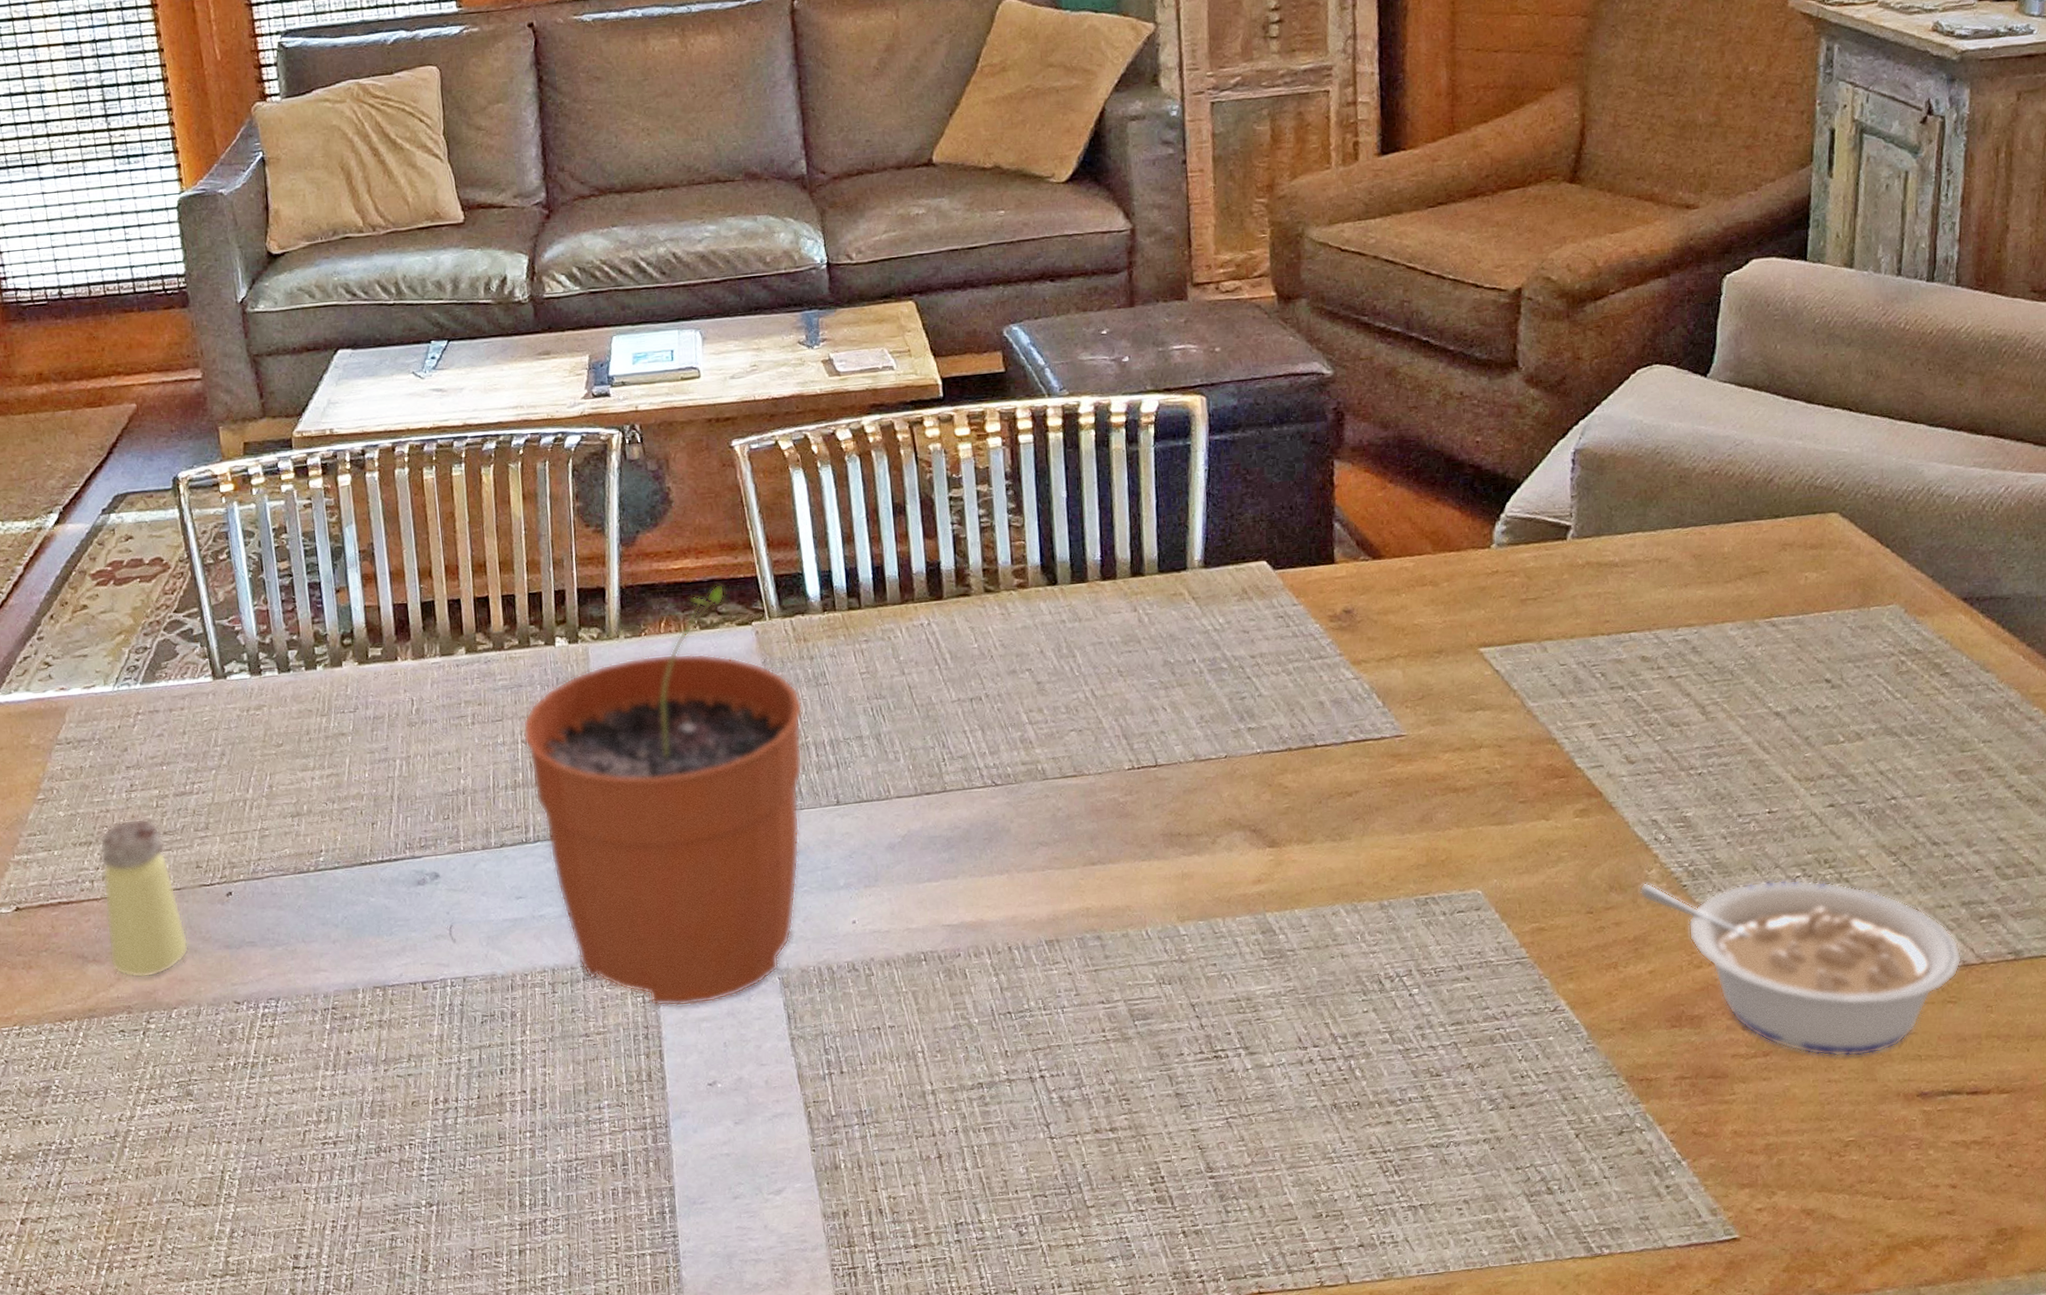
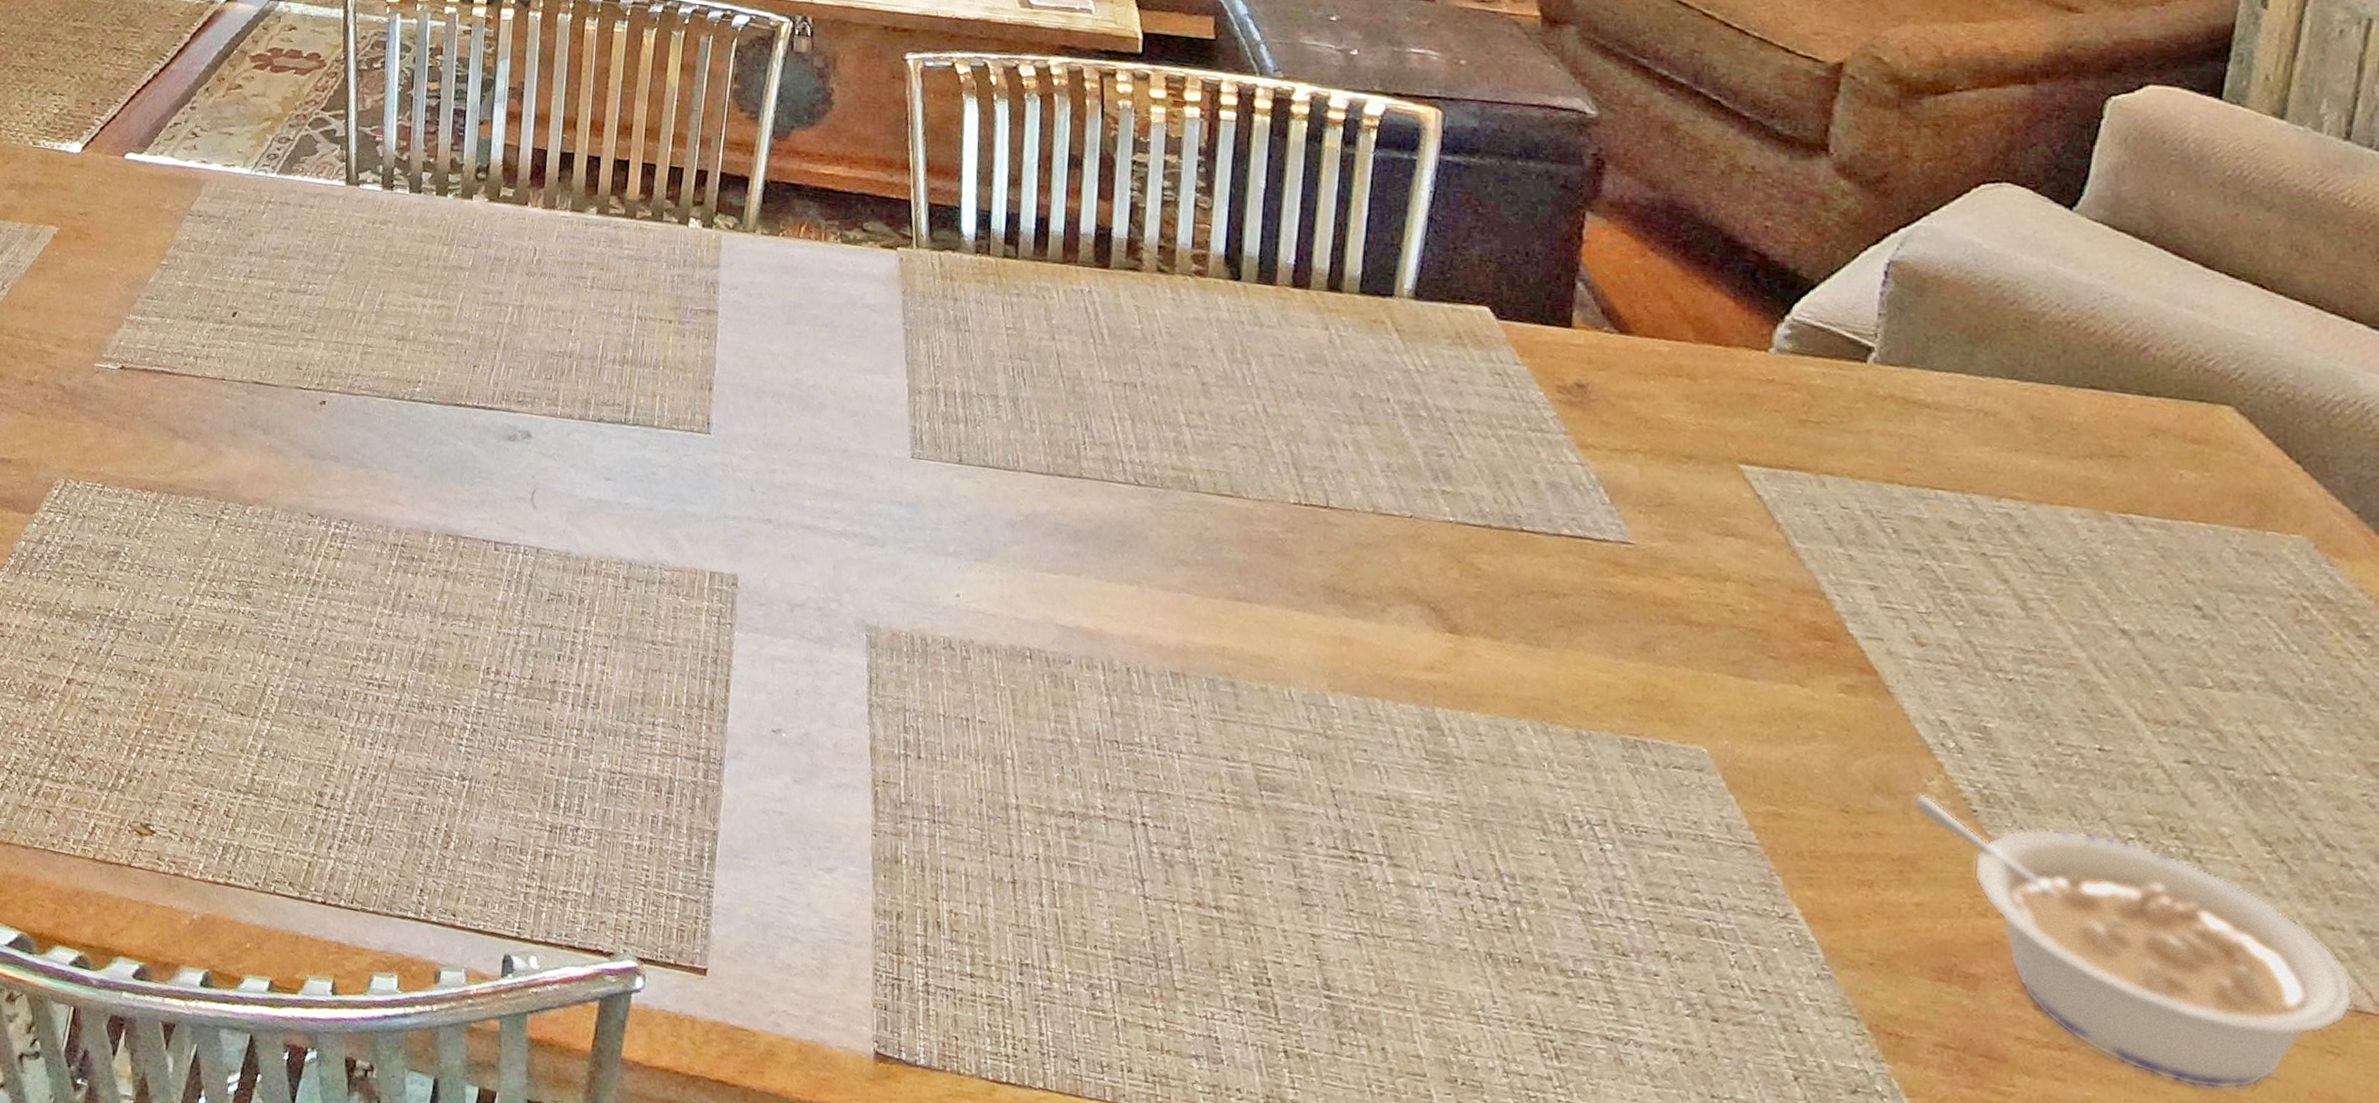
saltshaker: present [99,818,190,979] -> none [197,304,276,468]
plant pot: present [522,583,803,1007] -> none [639,199,939,643]

